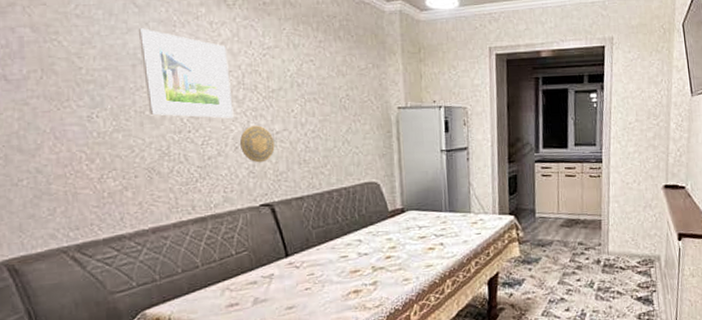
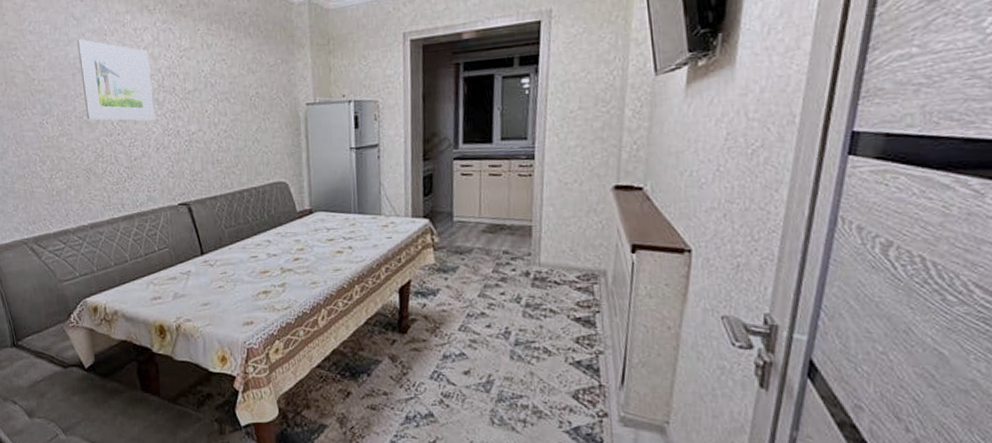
decorative plate: present [240,125,275,163] -> none [161,127,191,163]

